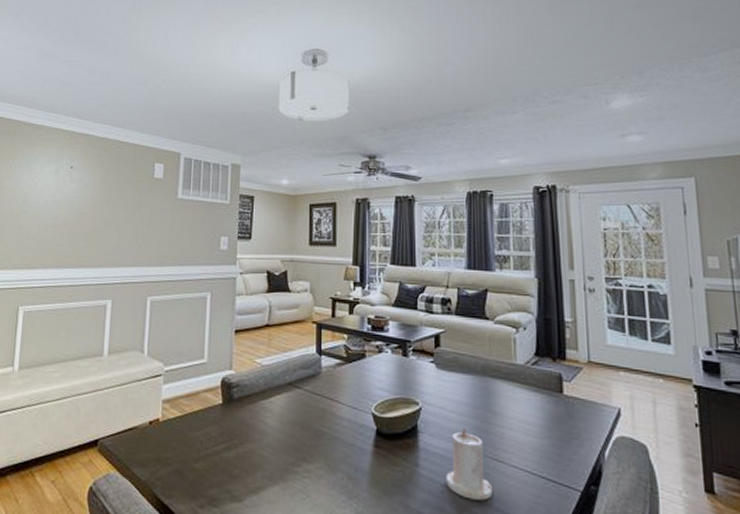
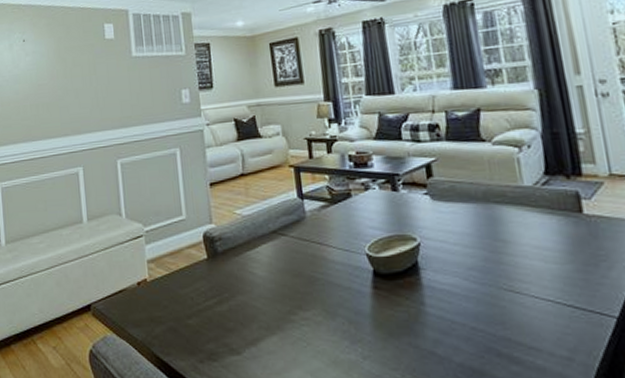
candle: present [446,428,492,501] -> none [456,260,512,335]

